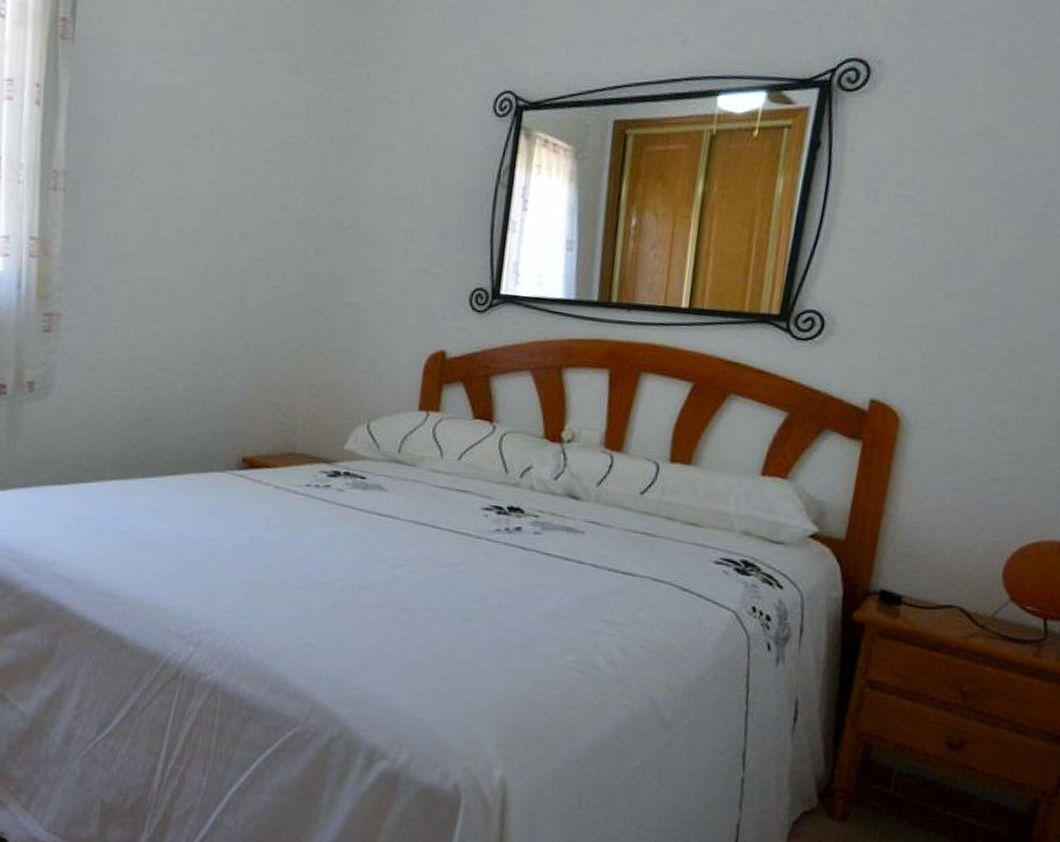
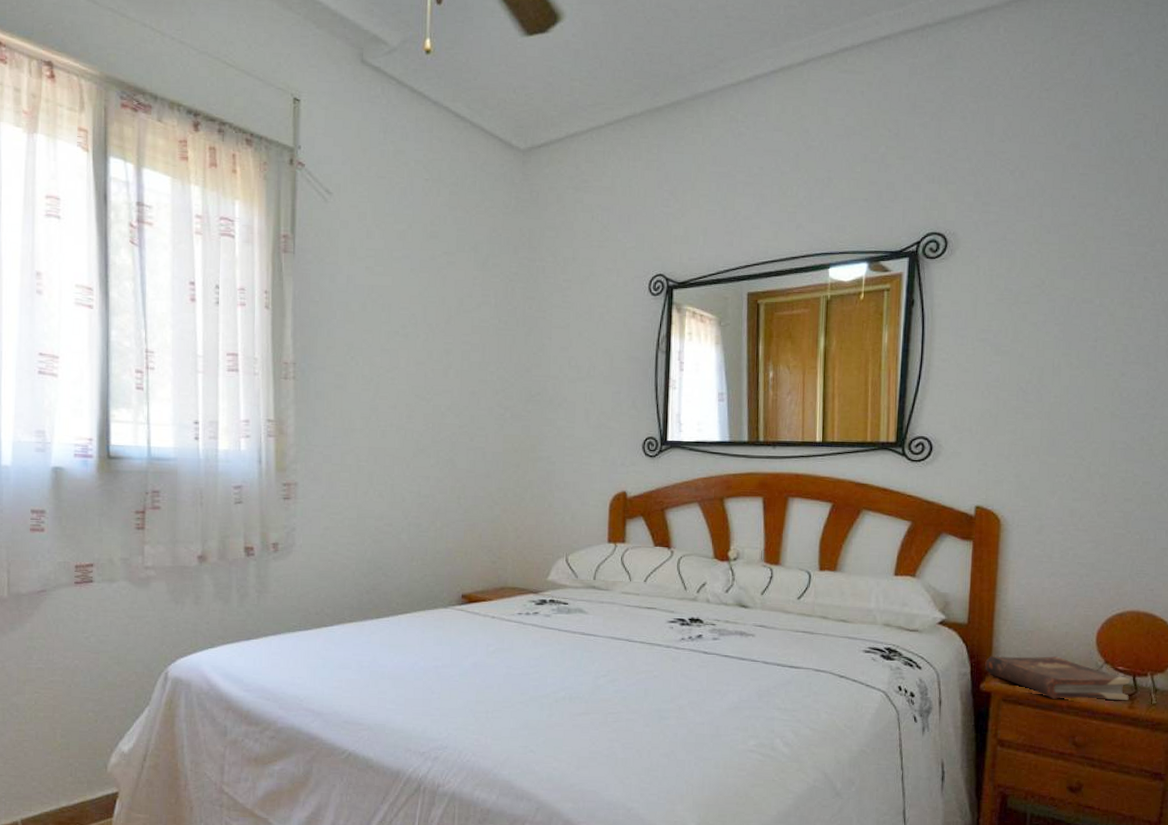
book: none [860,580,1040,647] -> present [985,655,1130,700]

